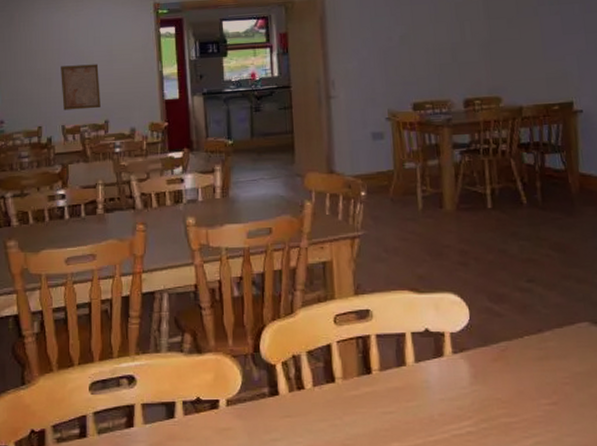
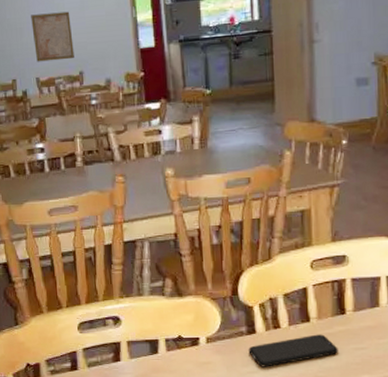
smartphone: none [271,396,366,434] -> present [248,334,338,367]

